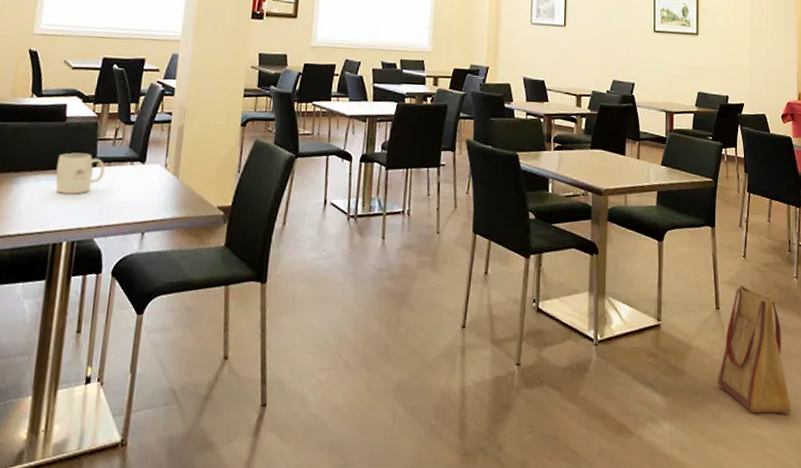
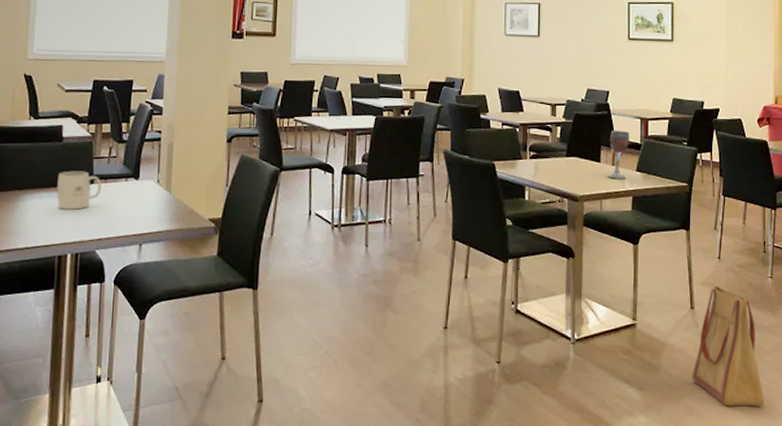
cup: none [632,123,655,173] -> present [607,131,630,179]

